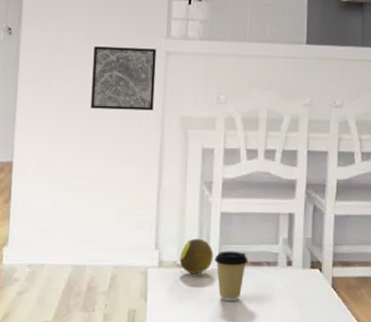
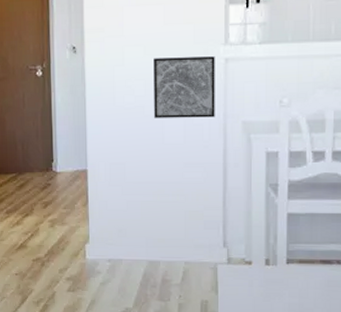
fruit: present [179,238,214,275] -> none [247,238,281,271]
coffee cup: present [214,251,248,301] -> none [282,249,317,296]

